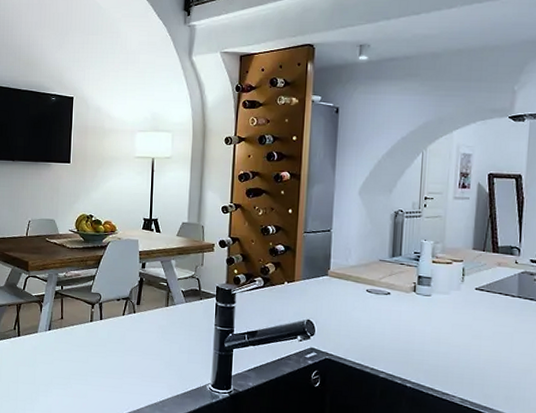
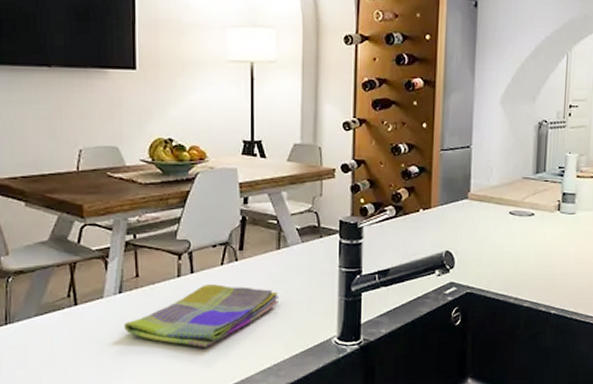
dish towel: none [50,330,166,381] -> present [124,284,280,348]

